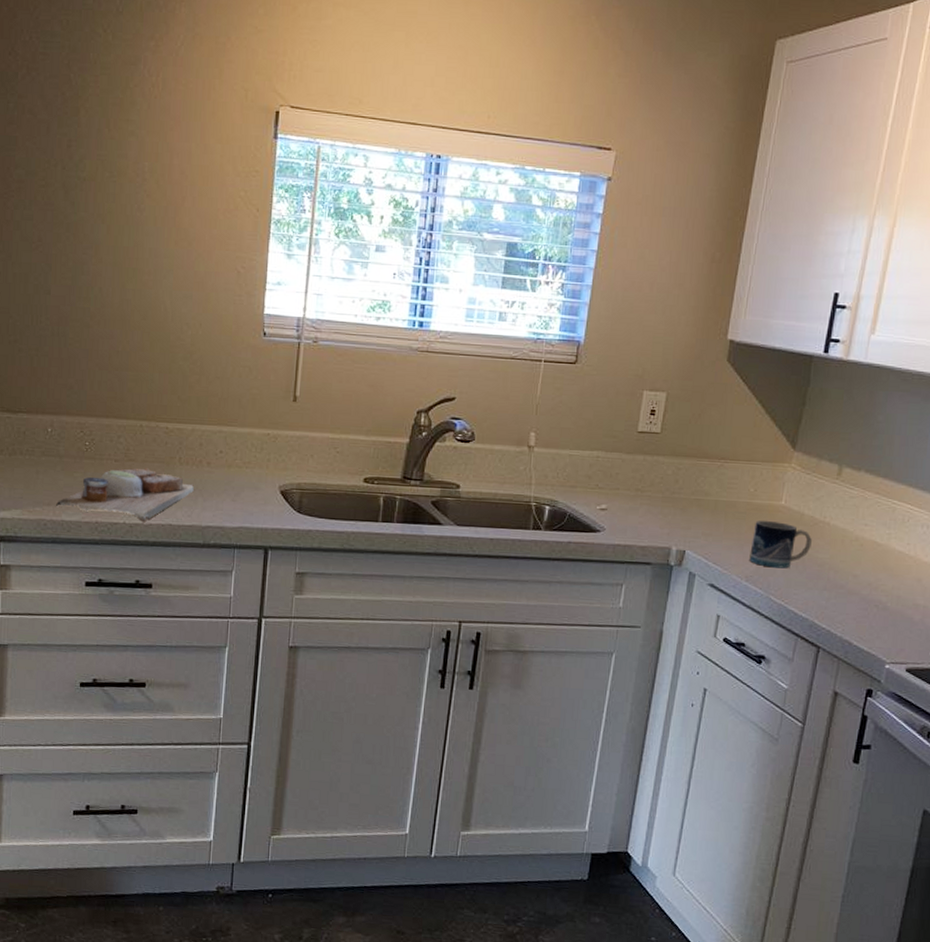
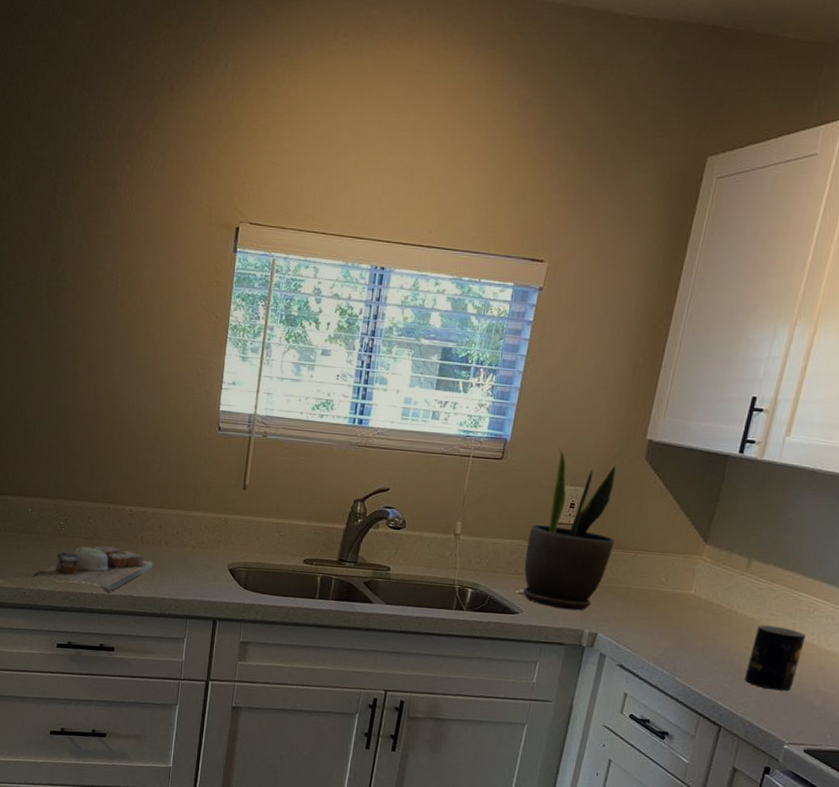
potted plant: none [604,351,699,527] -> present [522,449,616,611]
mug: present [749,521,812,569] -> none [657,608,719,653]
mug: none [841,536,902,607] -> present [744,625,806,691]

